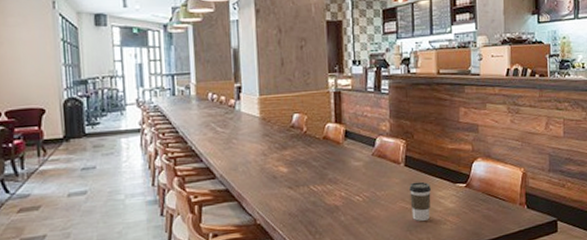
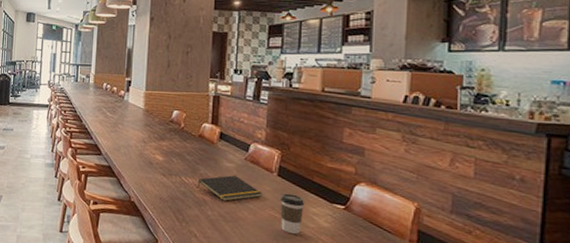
notepad: none [327,174,392,204] -> present [197,175,262,202]

